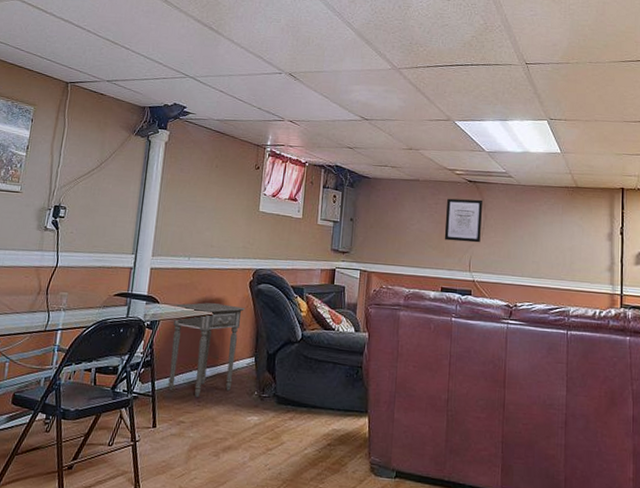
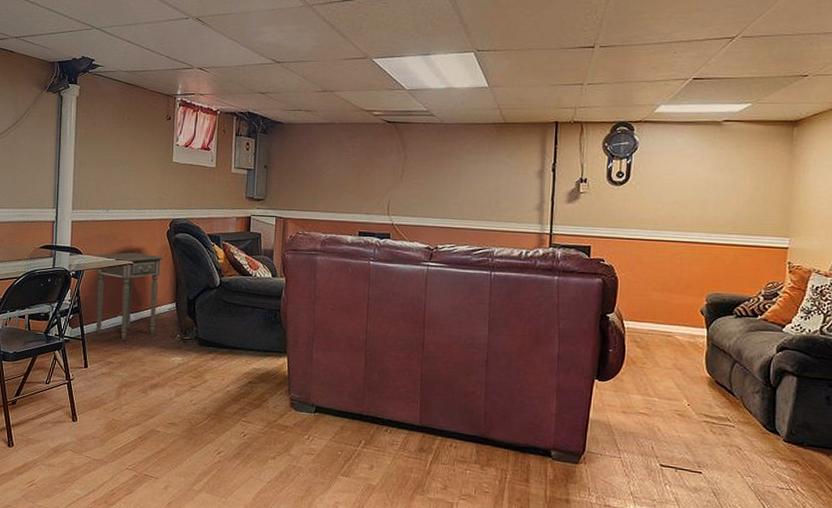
wall art: present [444,198,482,243] -> none [361,140,402,186]

